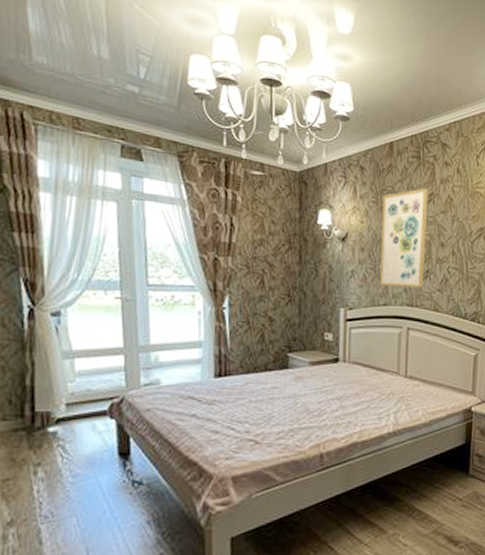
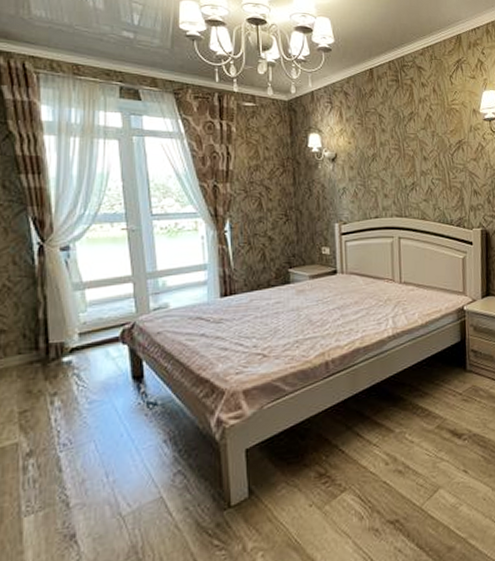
wall art: present [379,188,428,288] -> none [367,108,411,200]

